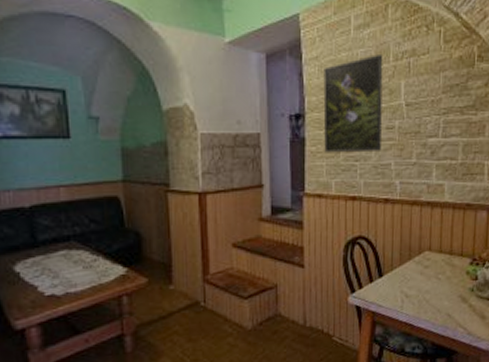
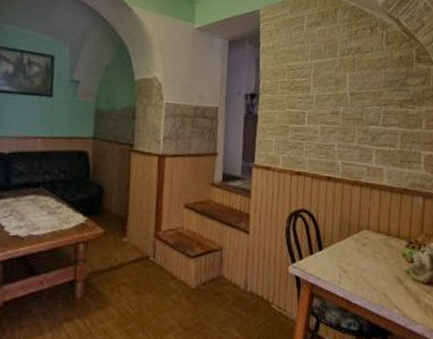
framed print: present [323,53,383,153] -> none [274,48,332,133]

